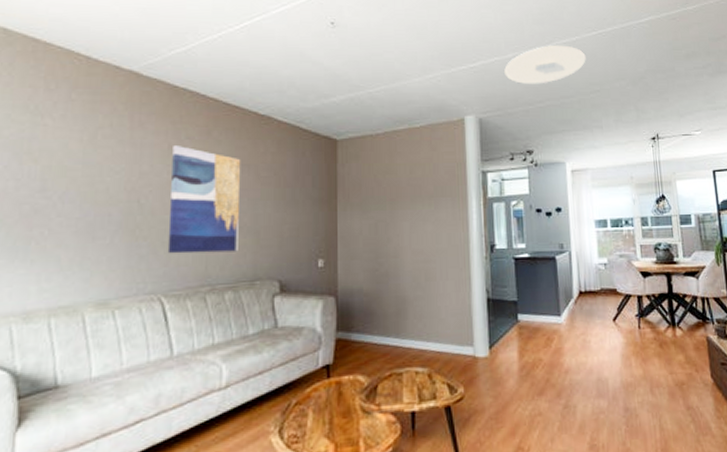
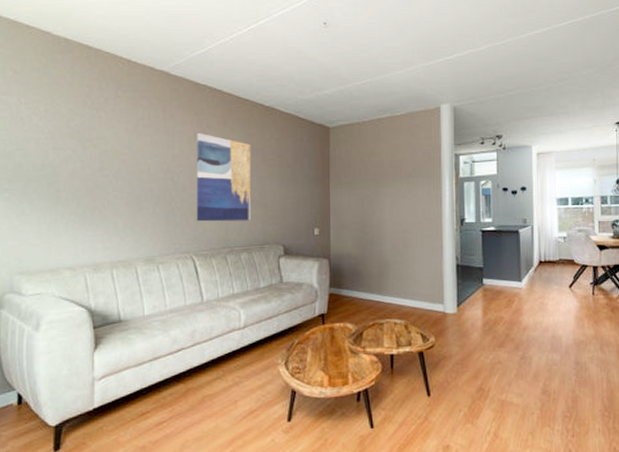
ceiling light: present [504,45,586,84] -> none [478,36,556,74]

